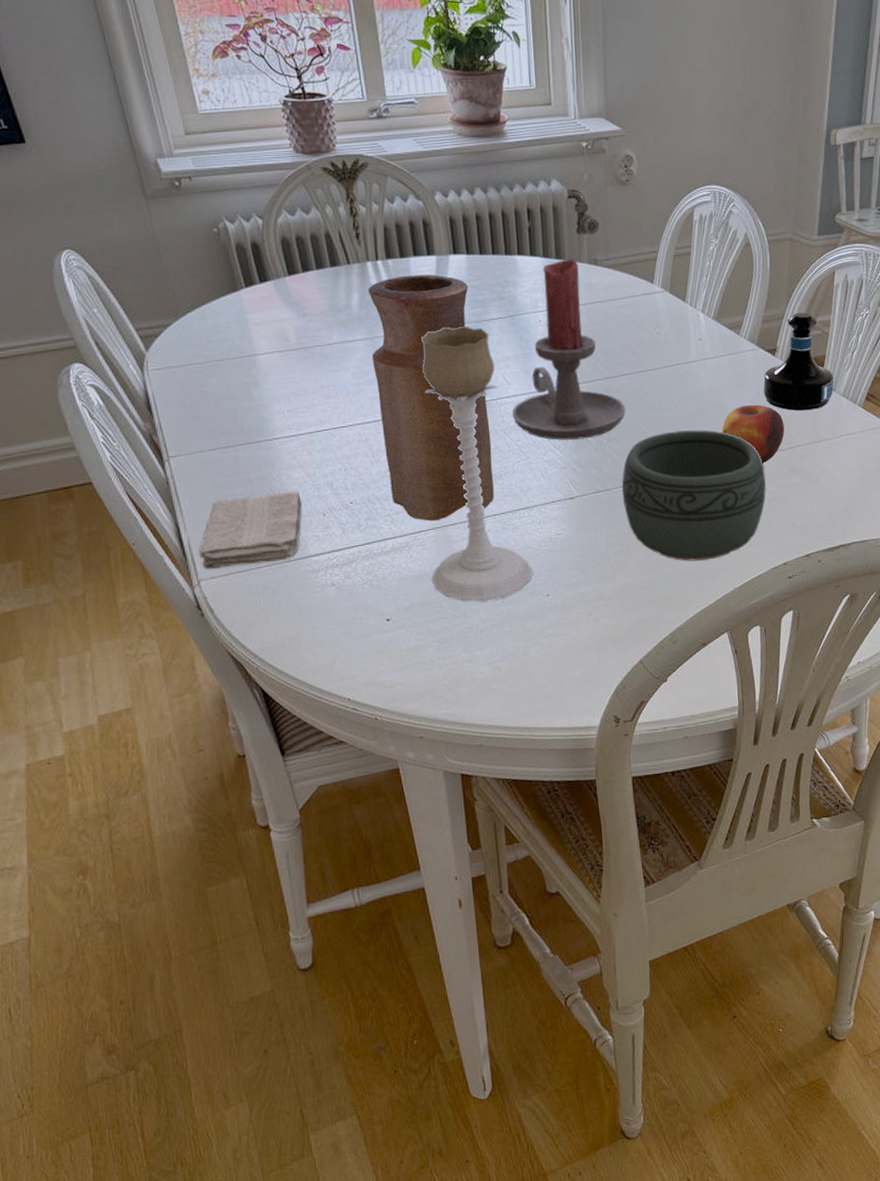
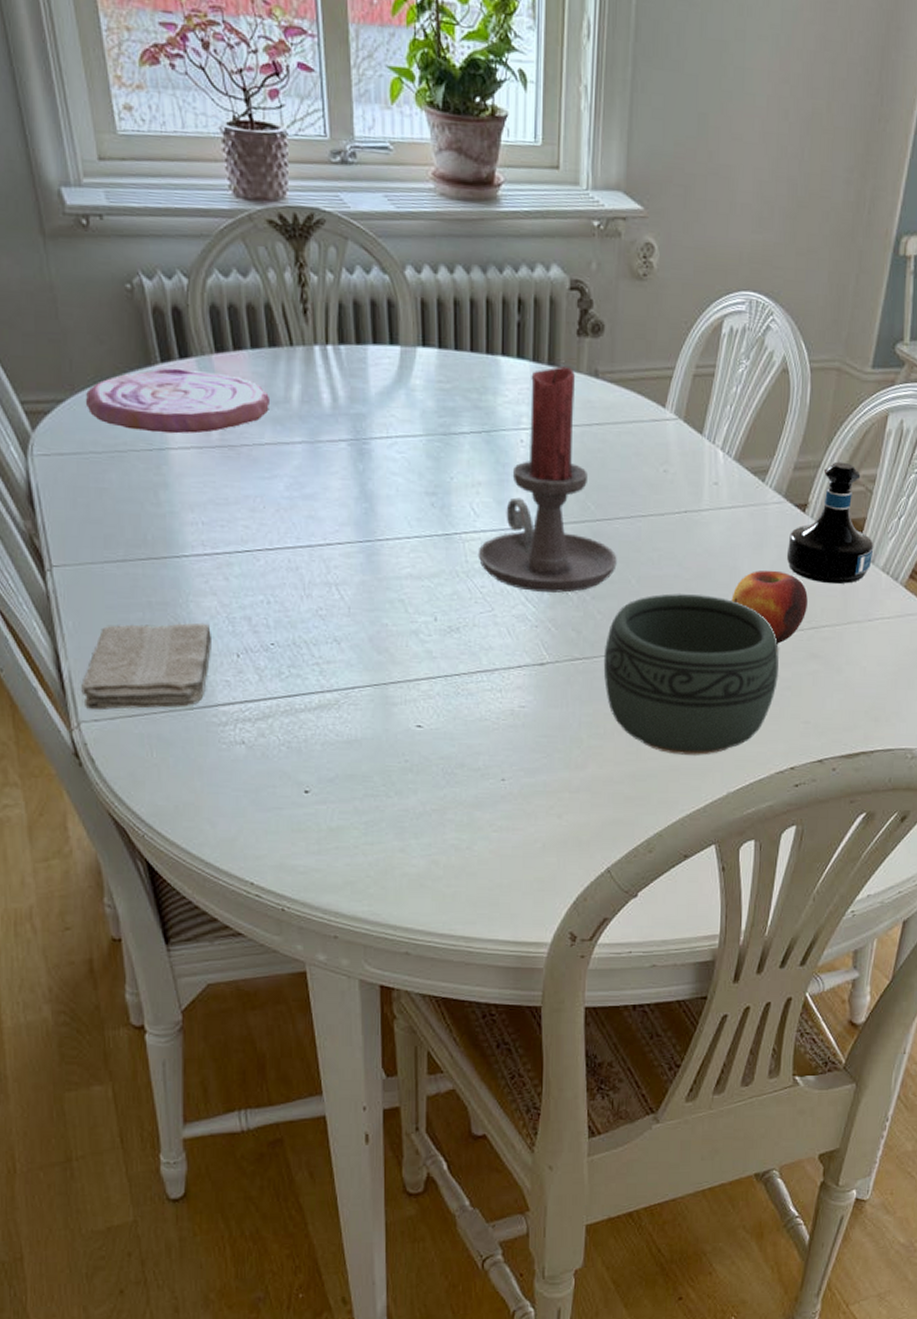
plate: none [187,290,335,343] -> present [85,368,271,434]
vase: present [367,275,495,521] -> none [311,367,450,676]
candle holder: present [420,326,533,602] -> none [364,436,487,780]

